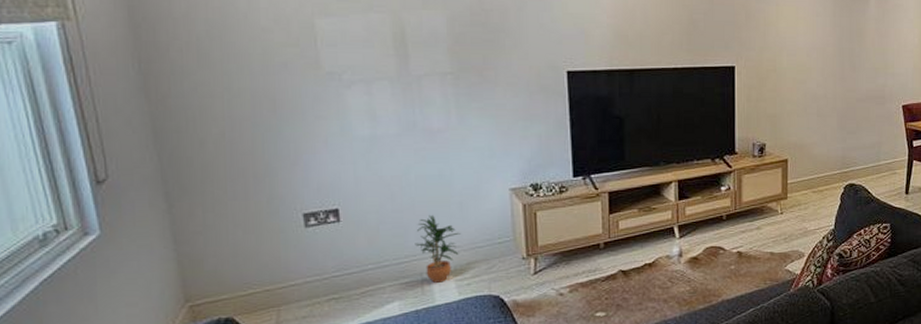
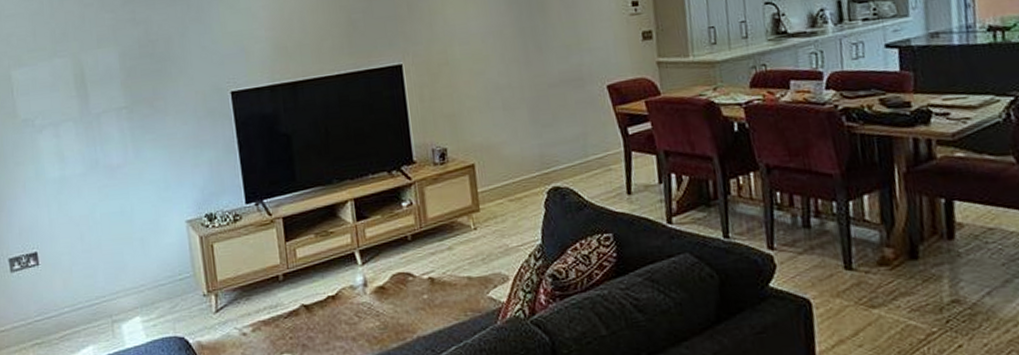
potted plant: present [415,215,460,283] -> none [103,253,144,325]

